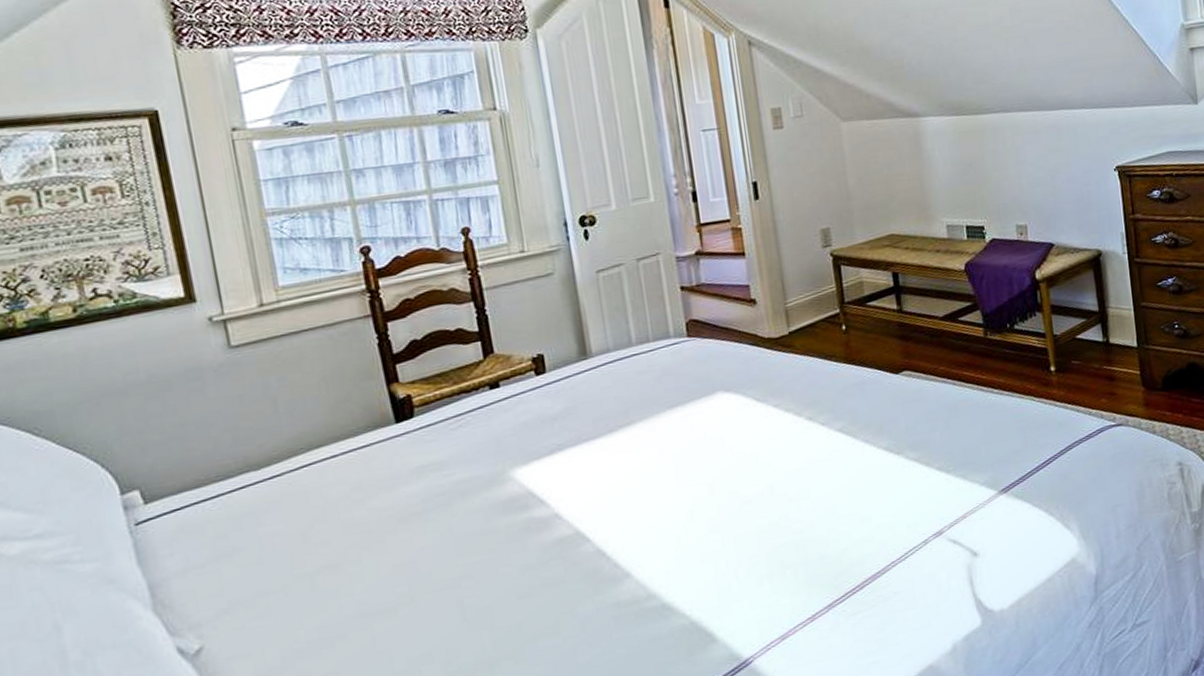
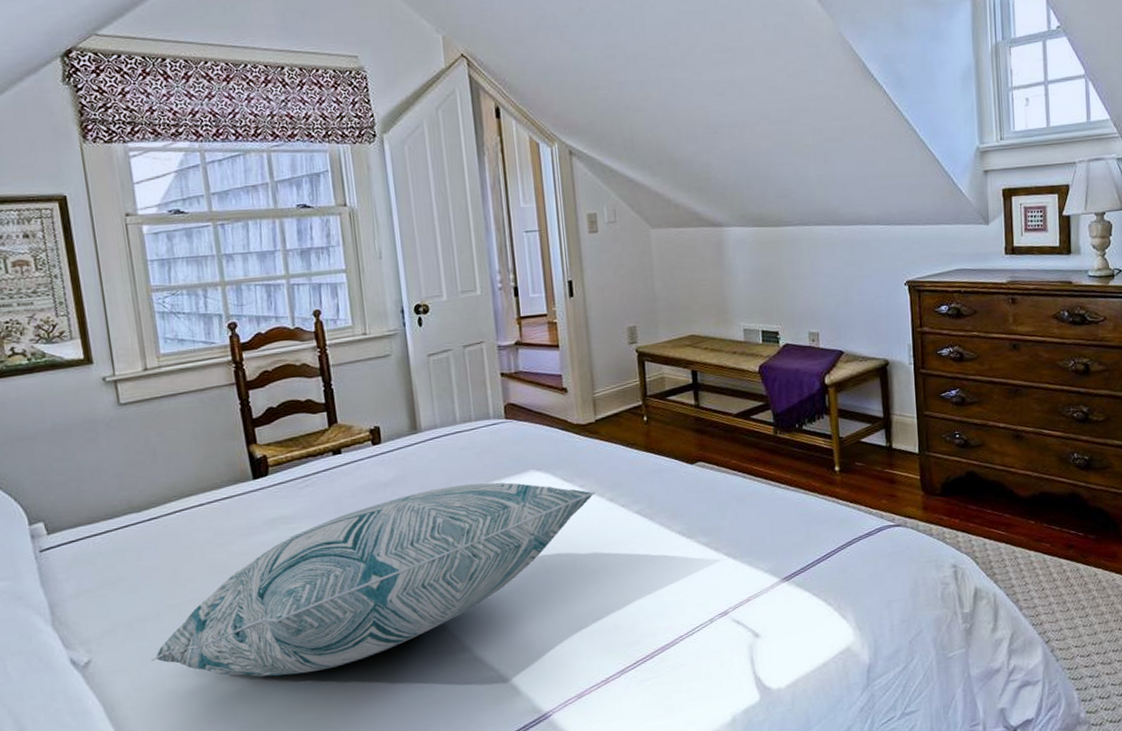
decorative pillow: none [277,407,792,651] -> present [150,482,595,677]

